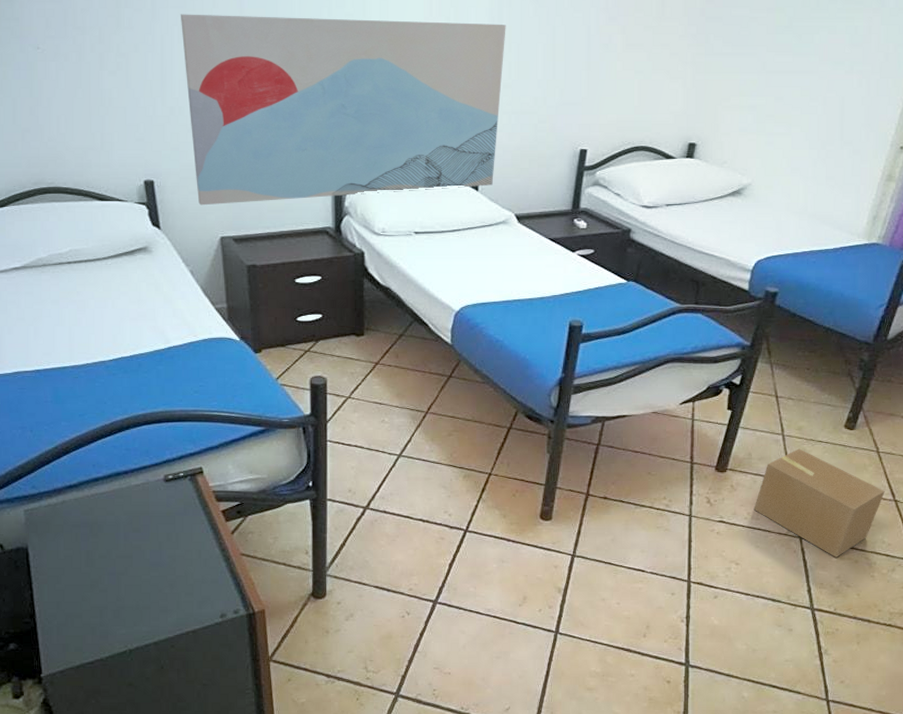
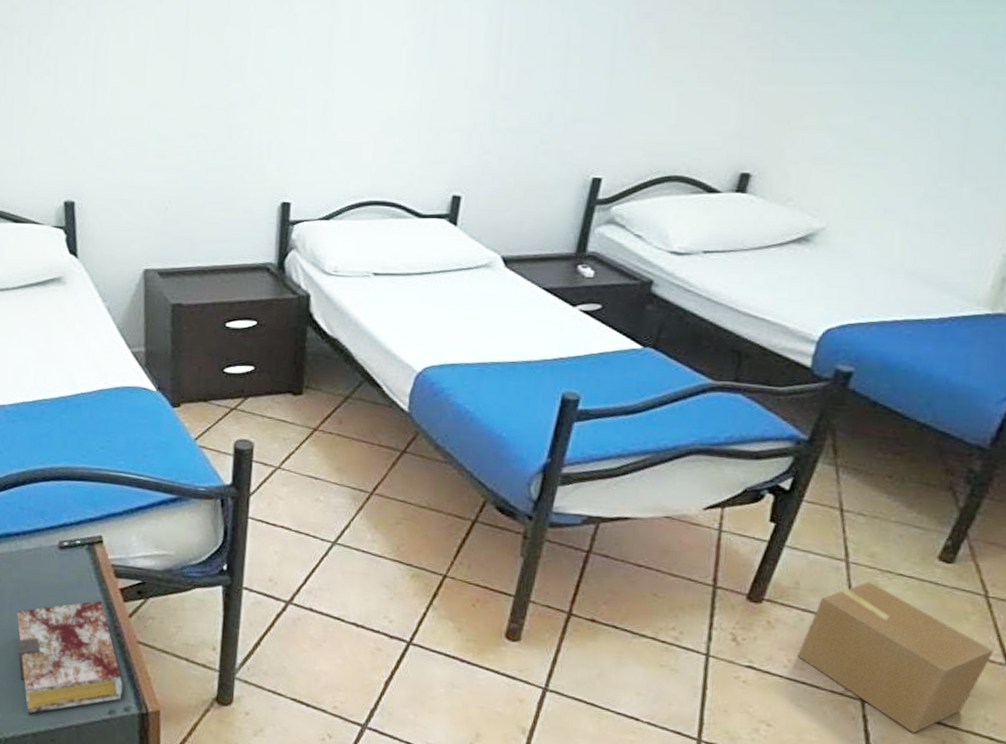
book: none [131,522,231,625] -> present [17,600,123,713]
wall art: present [181,14,506,206] -> none [119,11,508,232]

